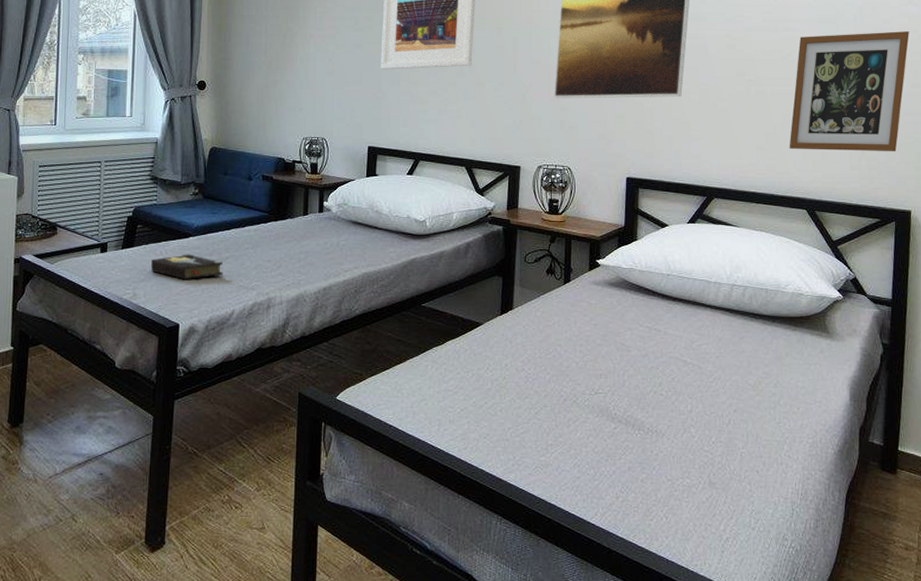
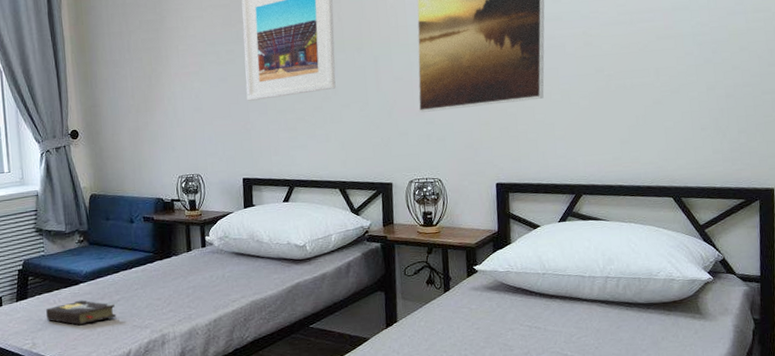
picture frame: present [789,31,909,152] -> none [651,11,763,139]

